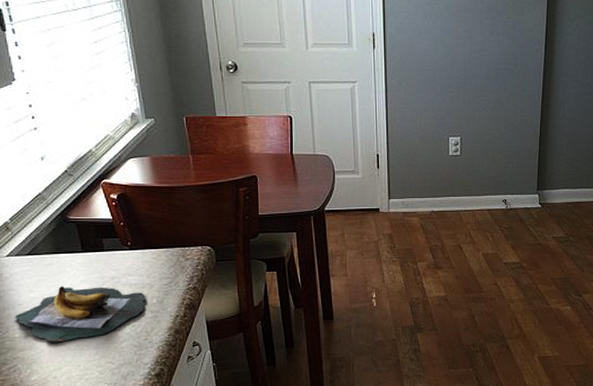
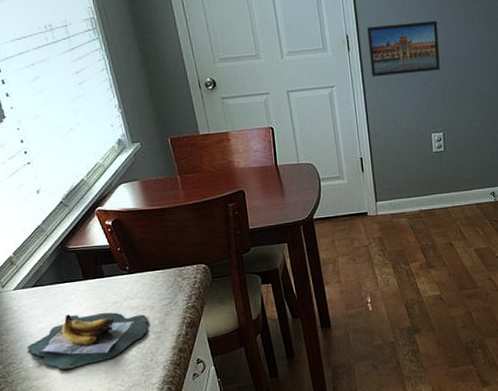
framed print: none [393,27,464,77] -> present [366,20,440,77]

